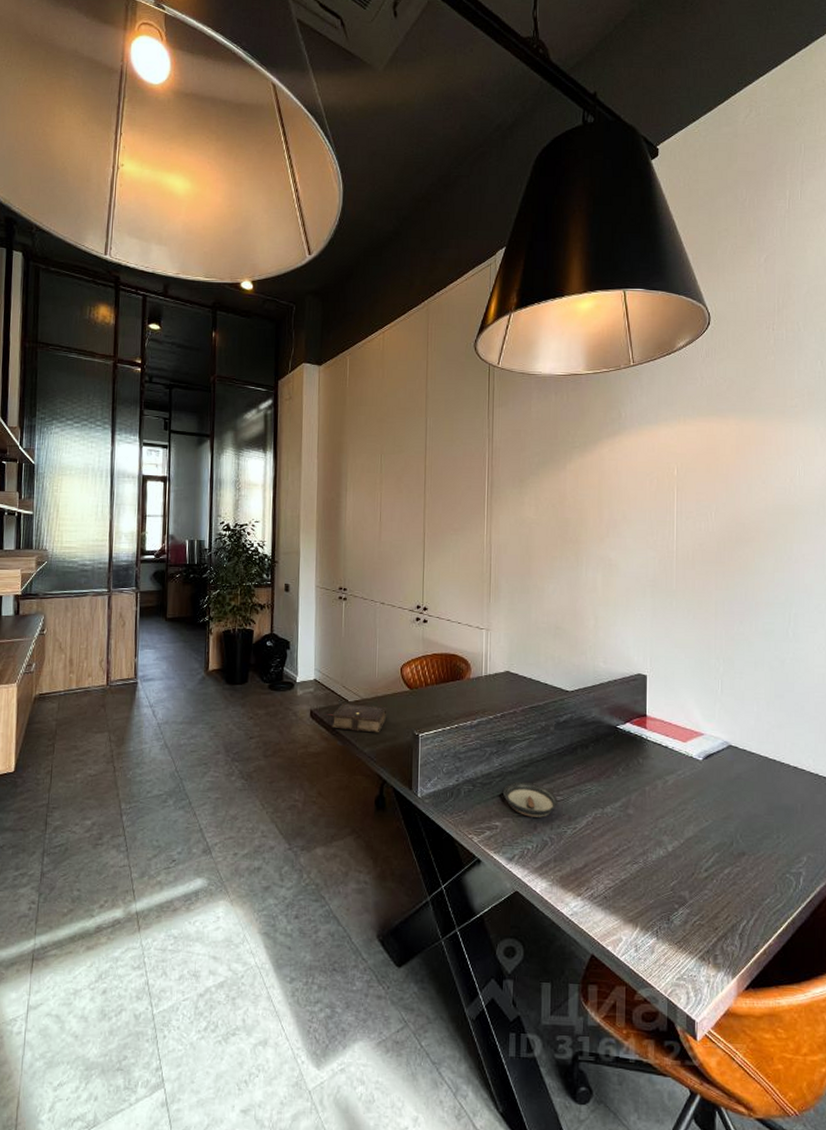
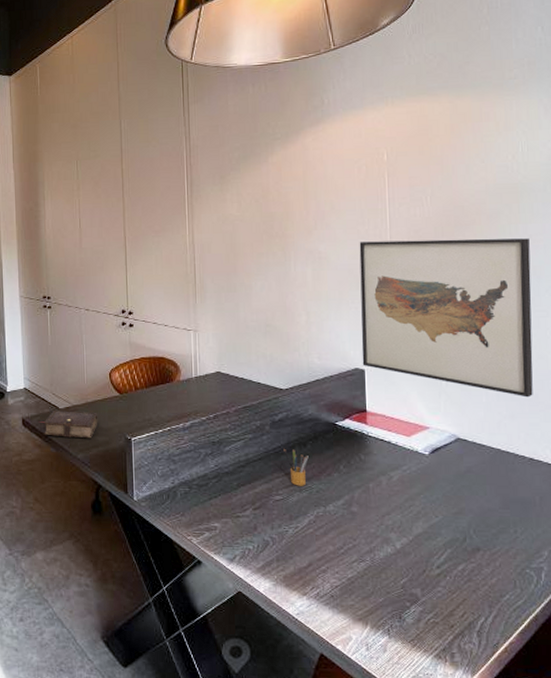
saucer: present [503,781,558,817] -> none [220,482,278,517]
pencil box: none [566,749,590,788] -> present [284,448,309,486]
wall art: none [645,551,802,709] -> present [359,238,533,398]

